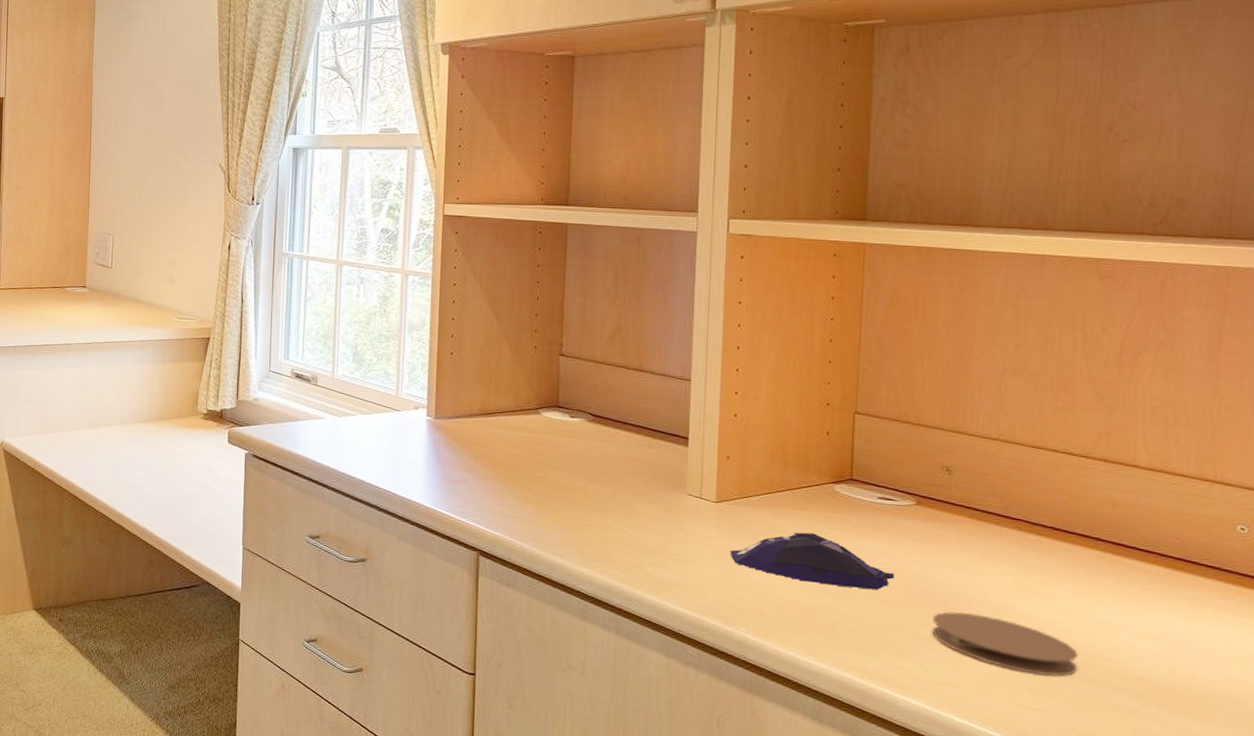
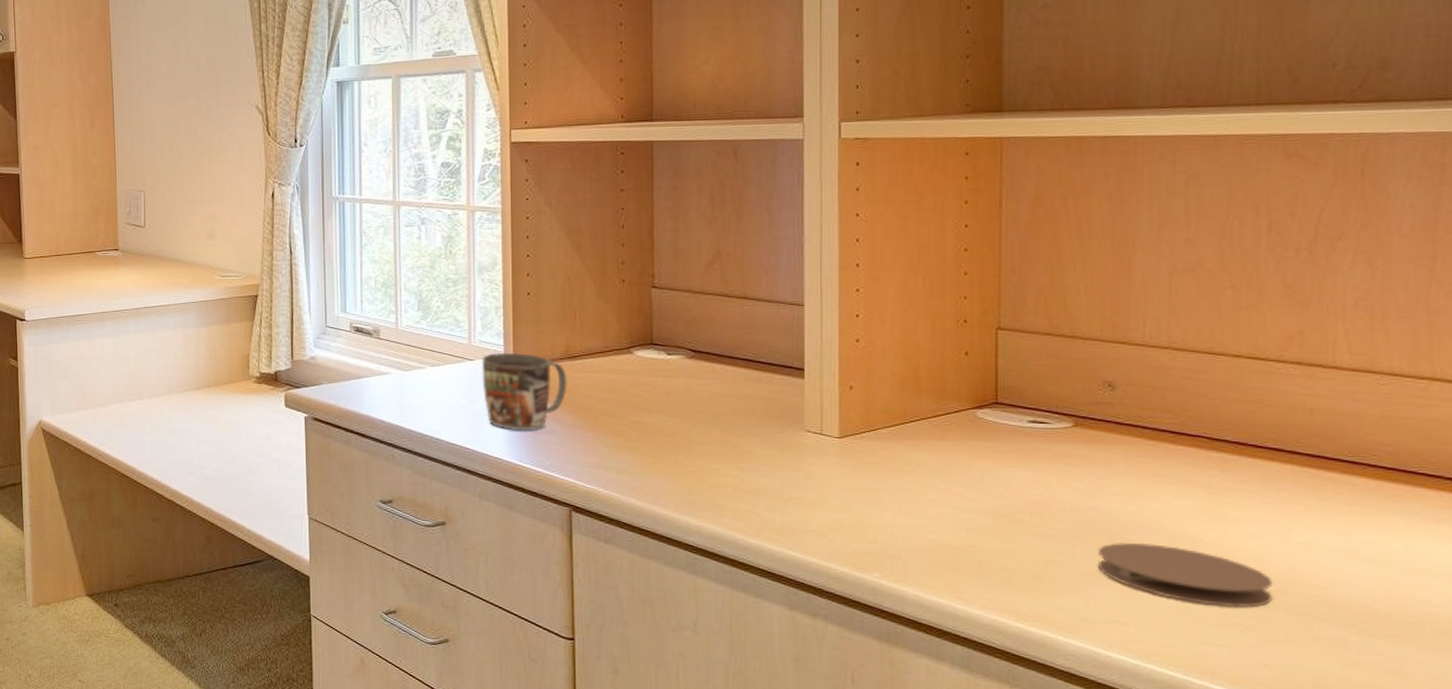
mug: none [406,405,483,479] -> present [481,352,568,431]
computer mouse: present [730,532,895,590] -> none [858,465,1052,523]

